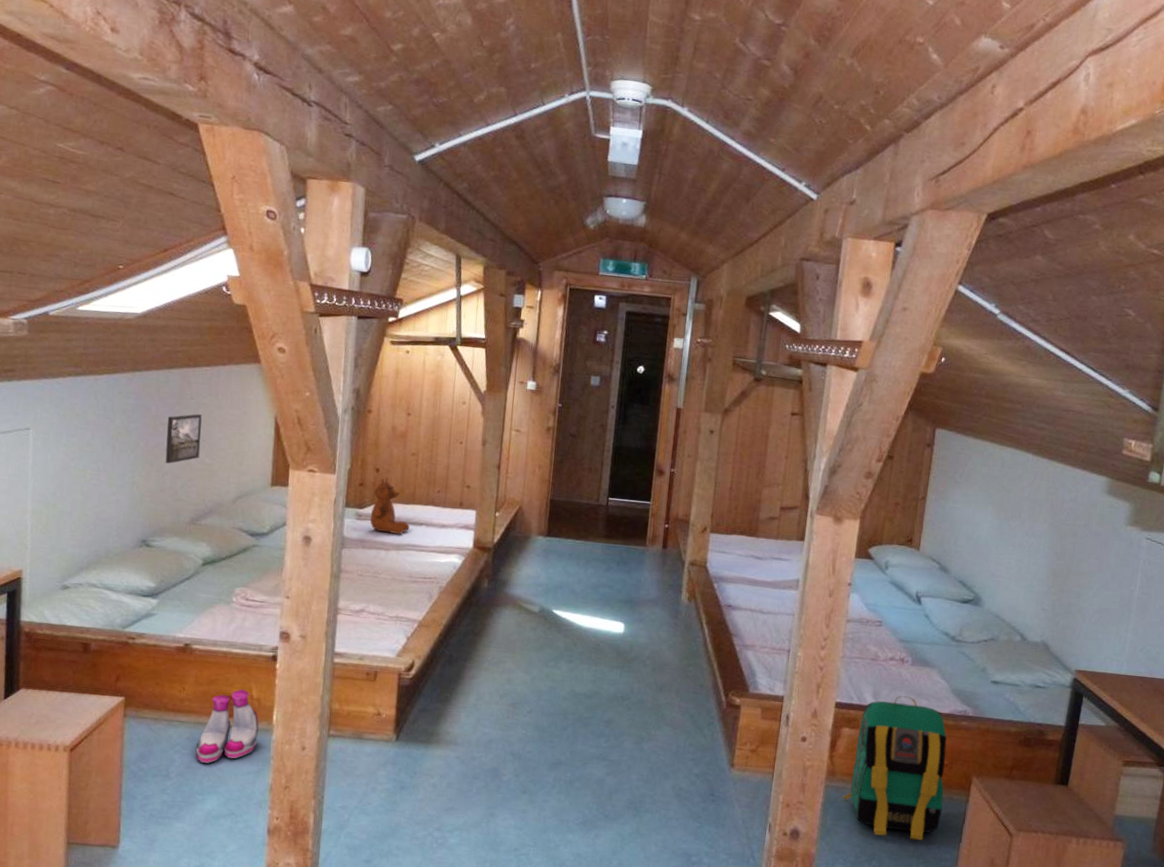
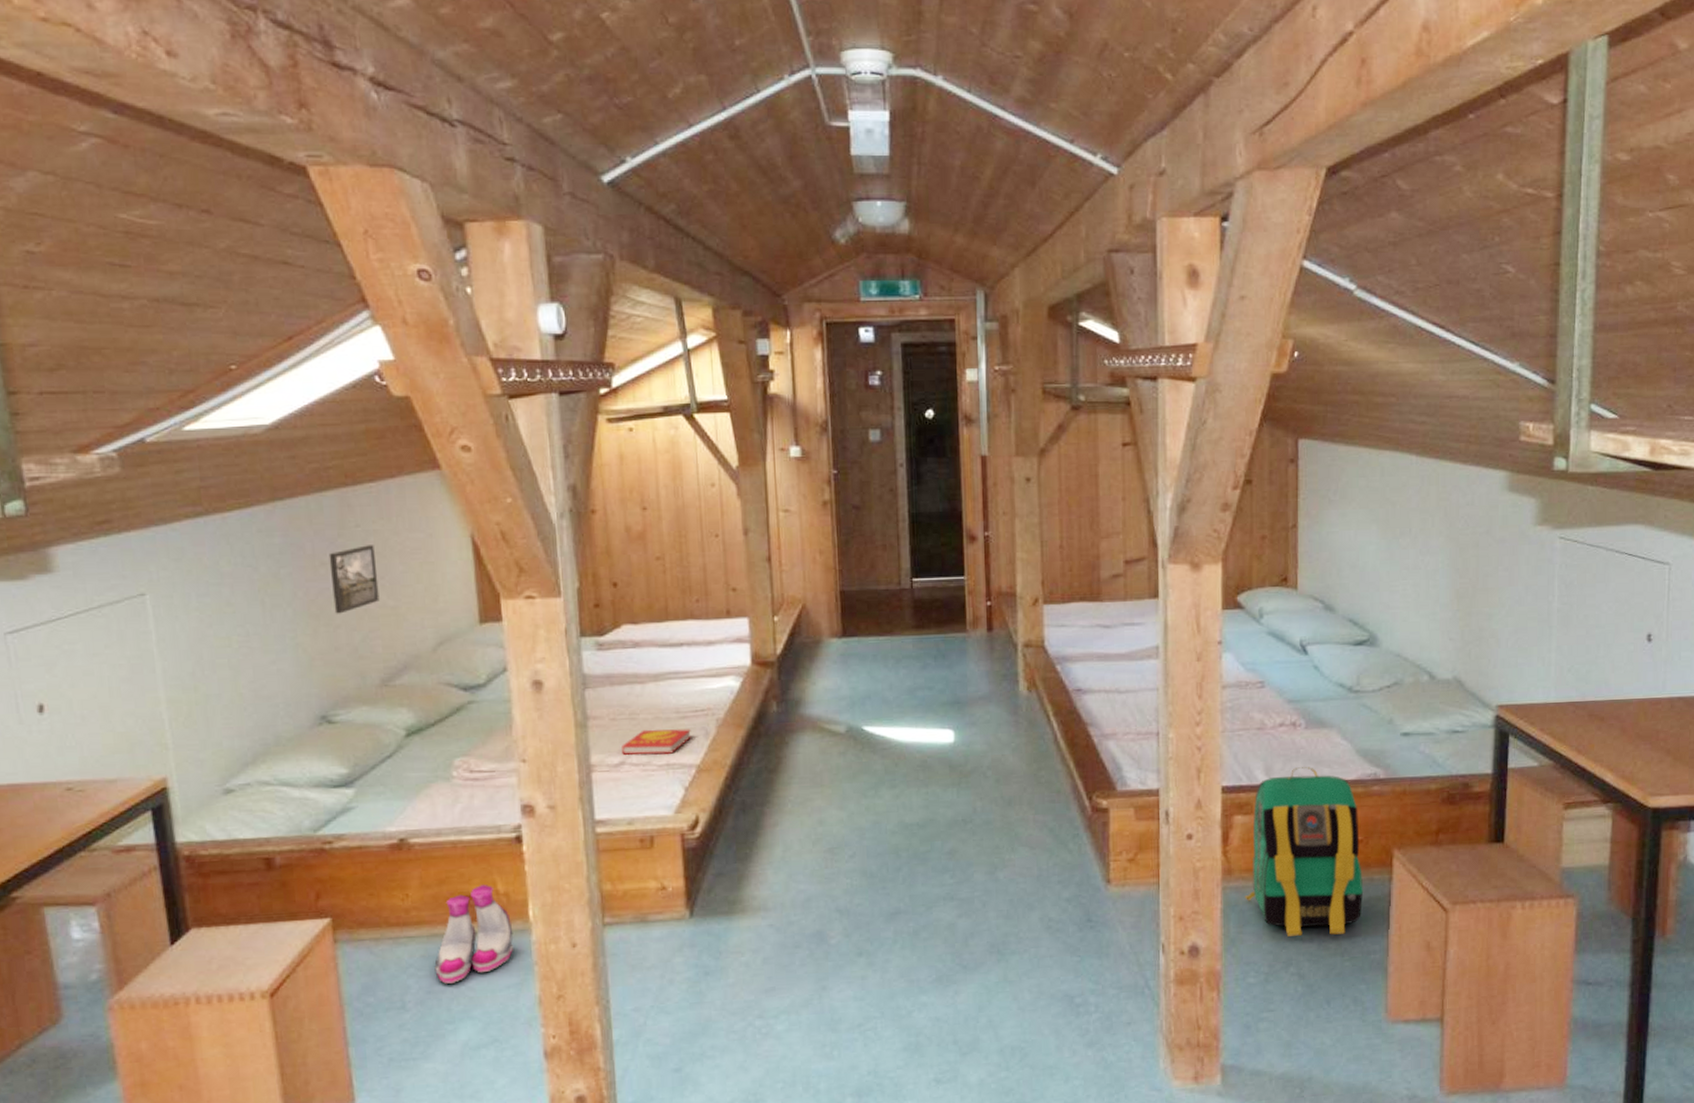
book: none [363,586,419,609] -> present [622,729,691,755]
teddy bear: present [370,476,410,534] -> none [614,591,667,662]

